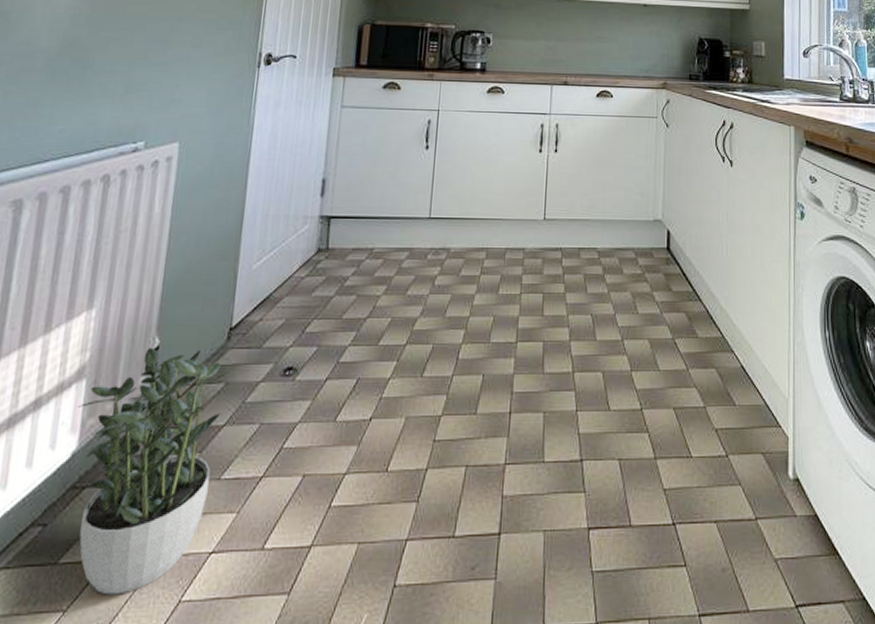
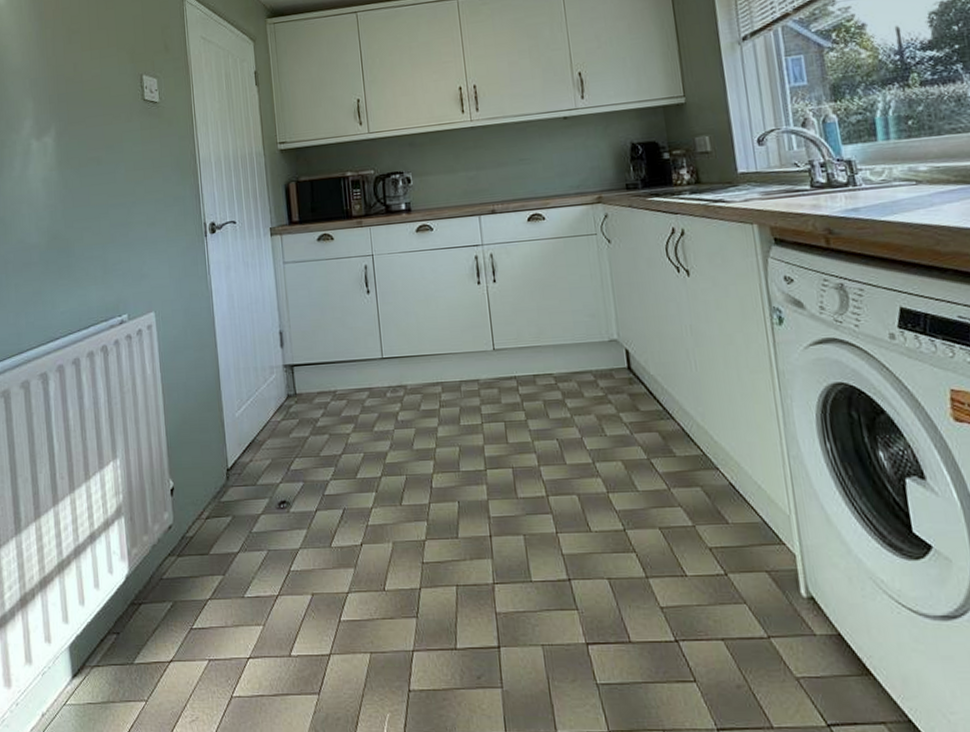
potted plant: present [77,347,229,595] -> none [122,488,237,690]

